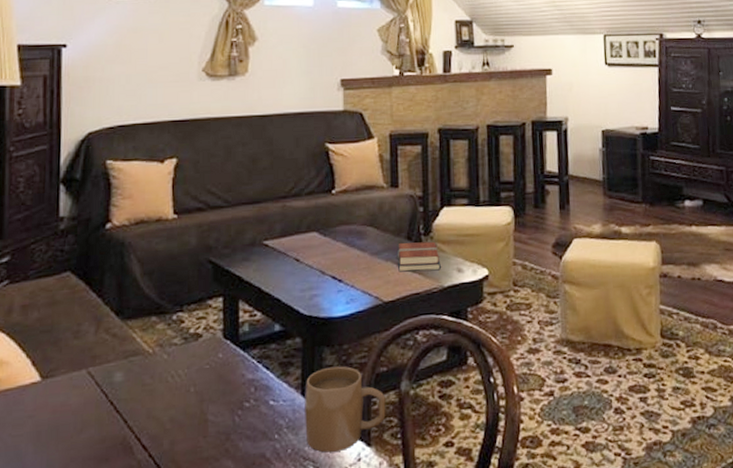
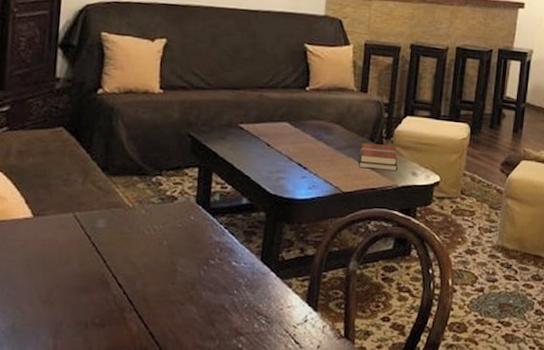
mug: present [305,366,386,453] -> none [261,241,335,312]

